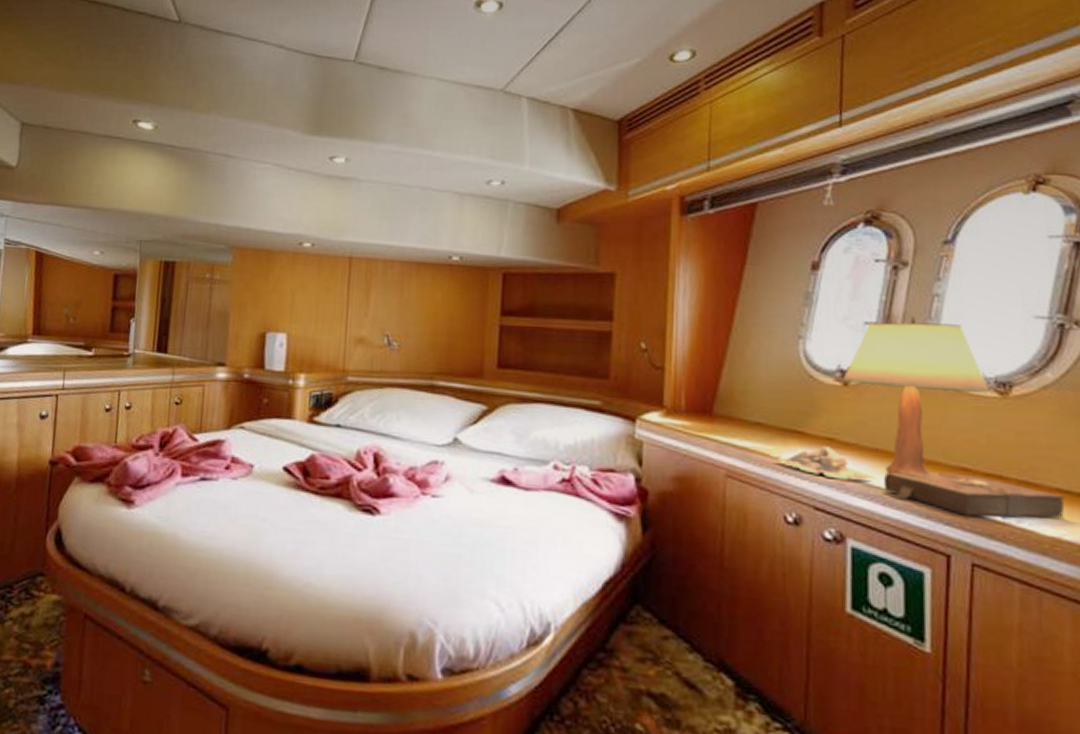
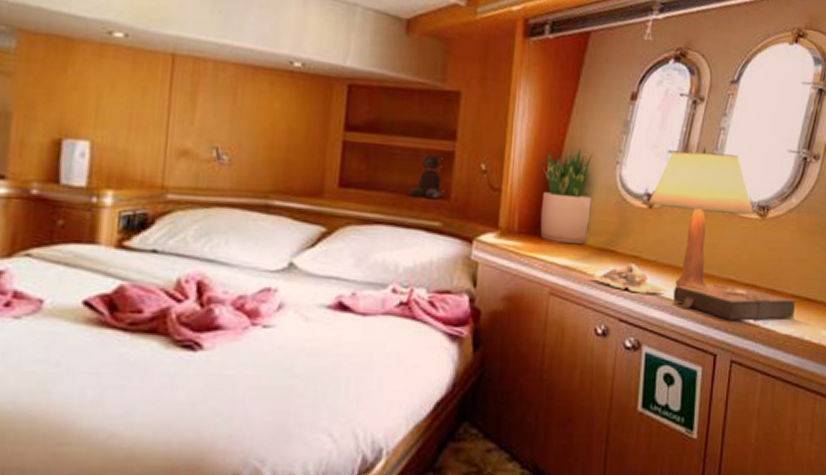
teddy bear: none [566,334,602,379] -> present [409,153,444,199]
planter: none [711,324,771,425] -> present [540,148,594,245]

